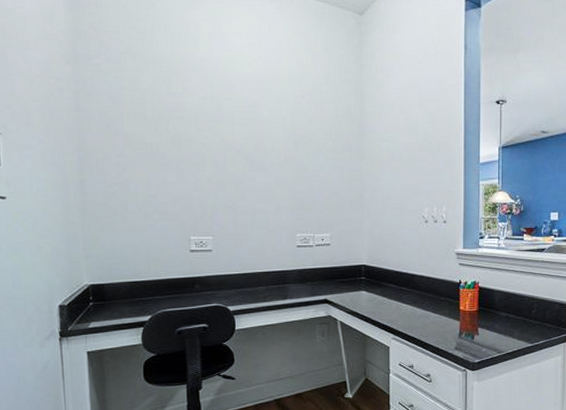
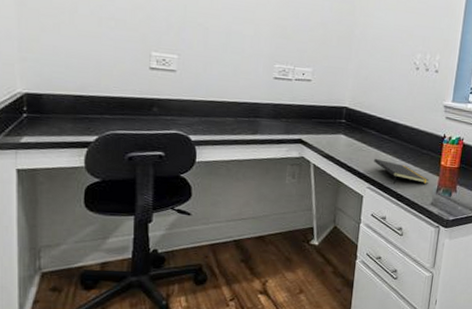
notepad: none [396,309,451,333] -> present [374,158,430,185]

